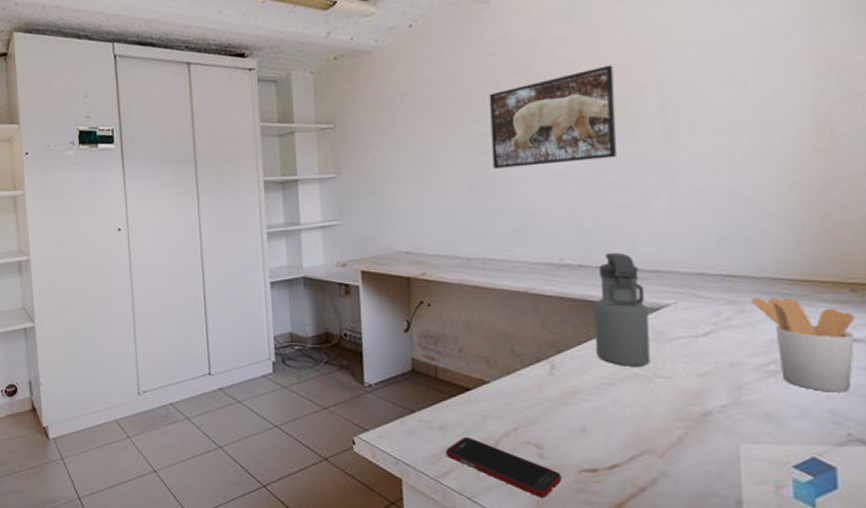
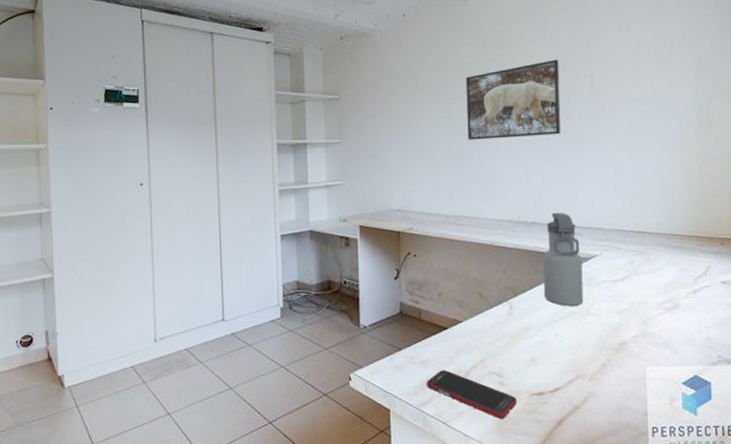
utensil holder: present [750,297,855,392] -> none [654,249,723,324]

